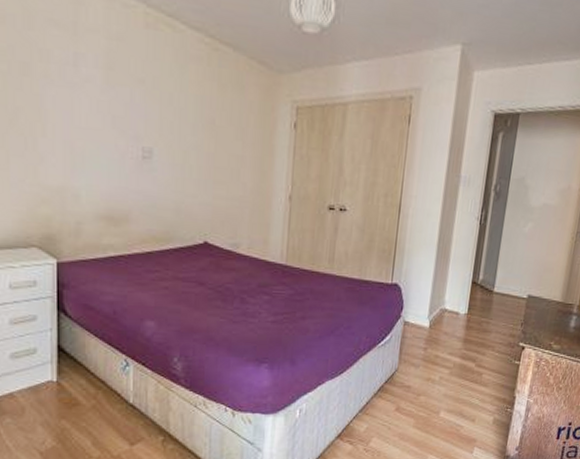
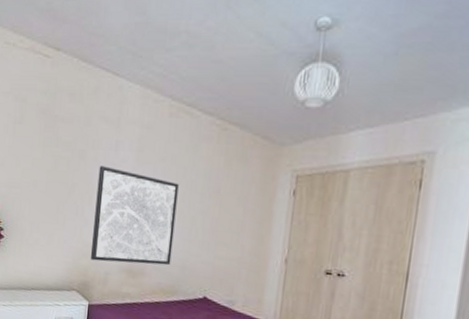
wall art: none [52,85,164,209] -> present [90,166,179,266]

